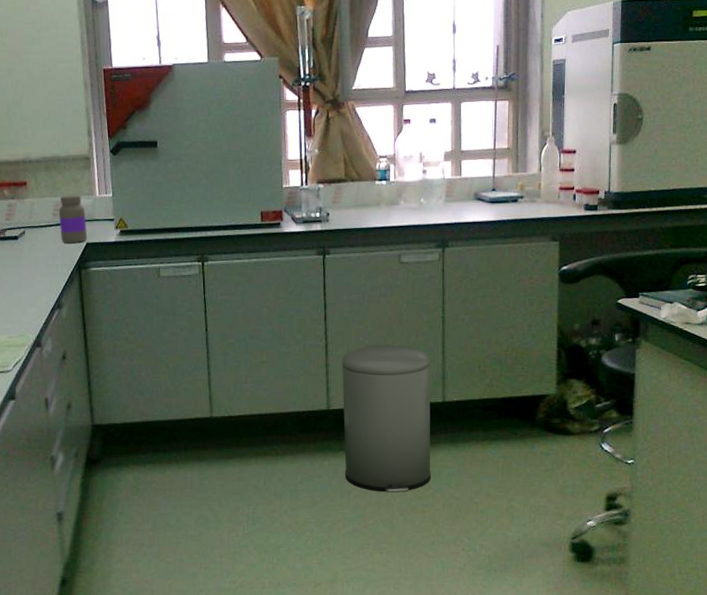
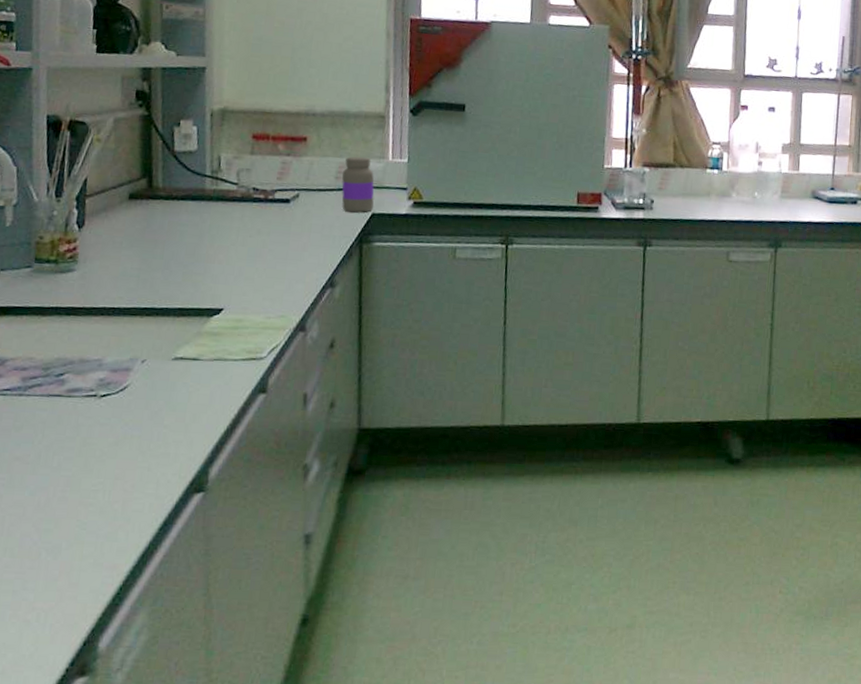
pedal bin: present [341,344,431,493] -> none [652,351,755,523]

